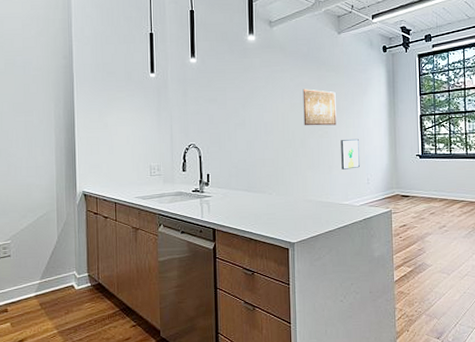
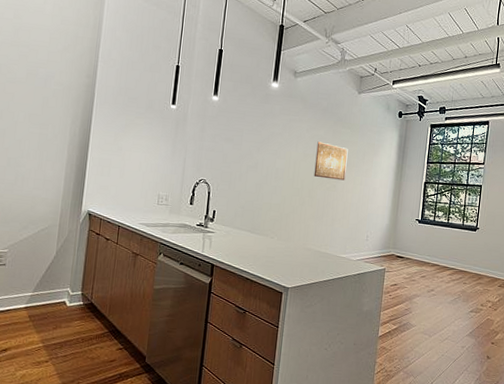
wall art: present [341,138,360,170] -> none [344,195,364,225]

